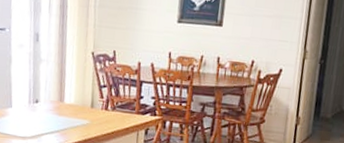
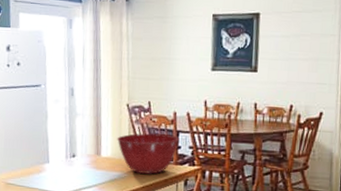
mixing bowl: none [81,82,143,123] -> present [117,133,180,174]

